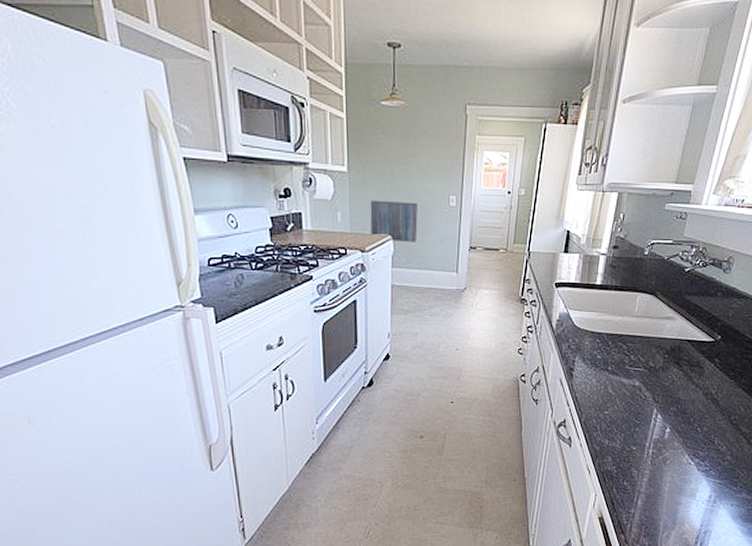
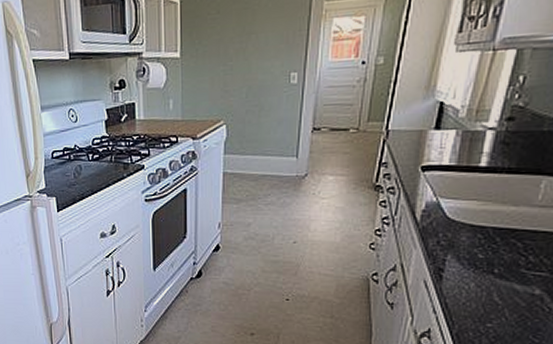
wall art: present [370,200,418,243] -> none [202,83,253,127]

